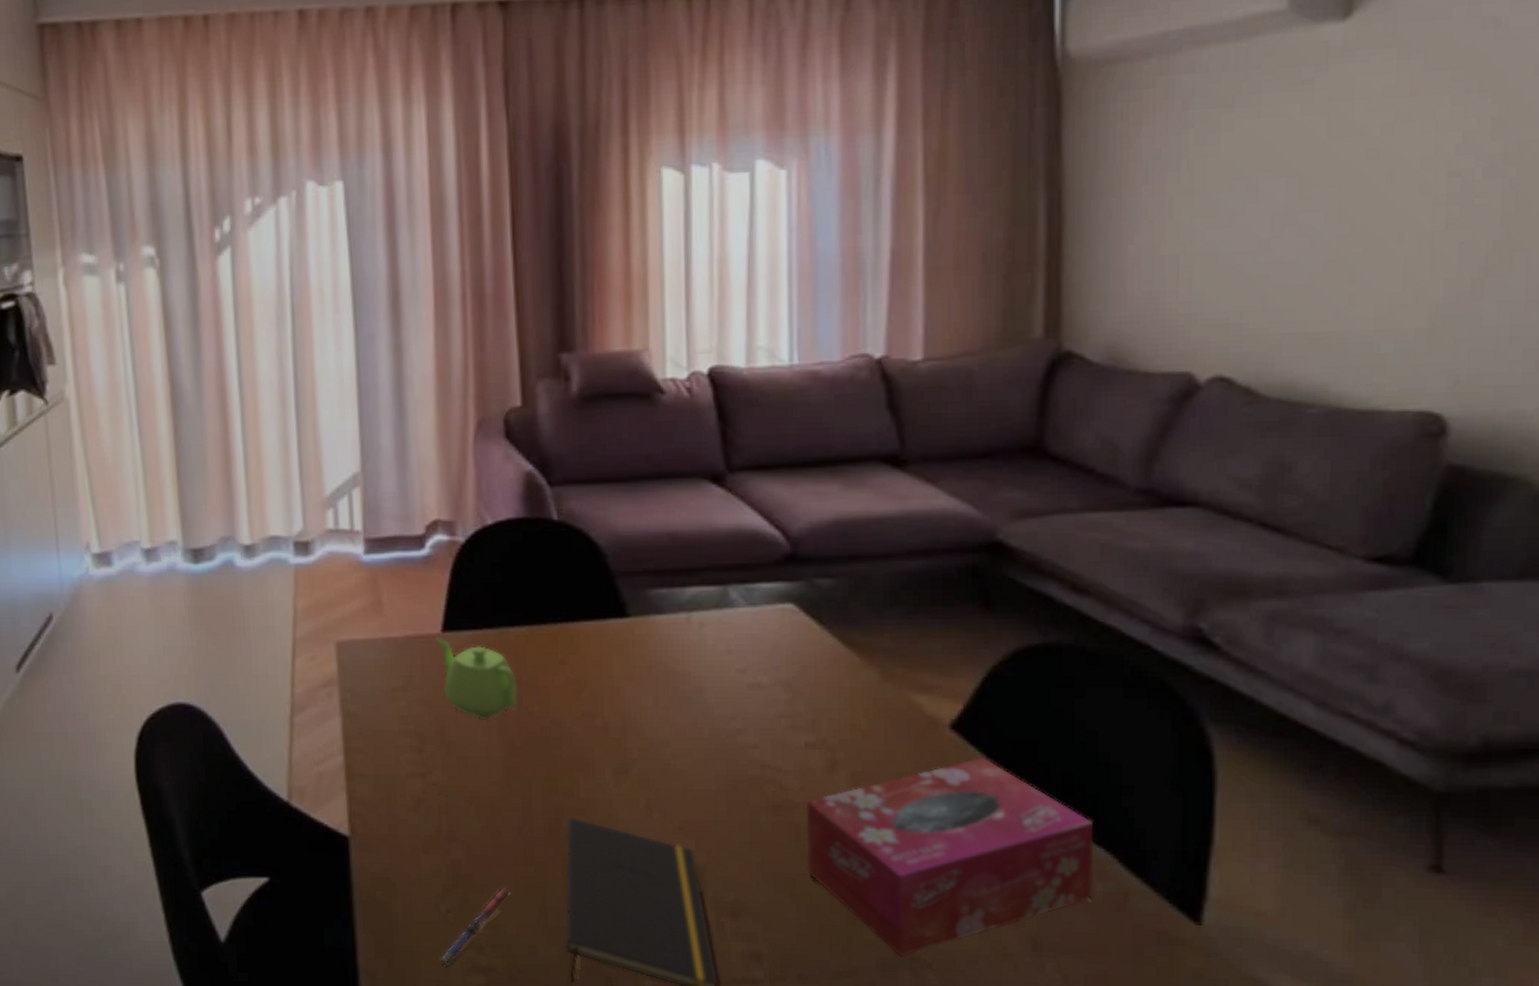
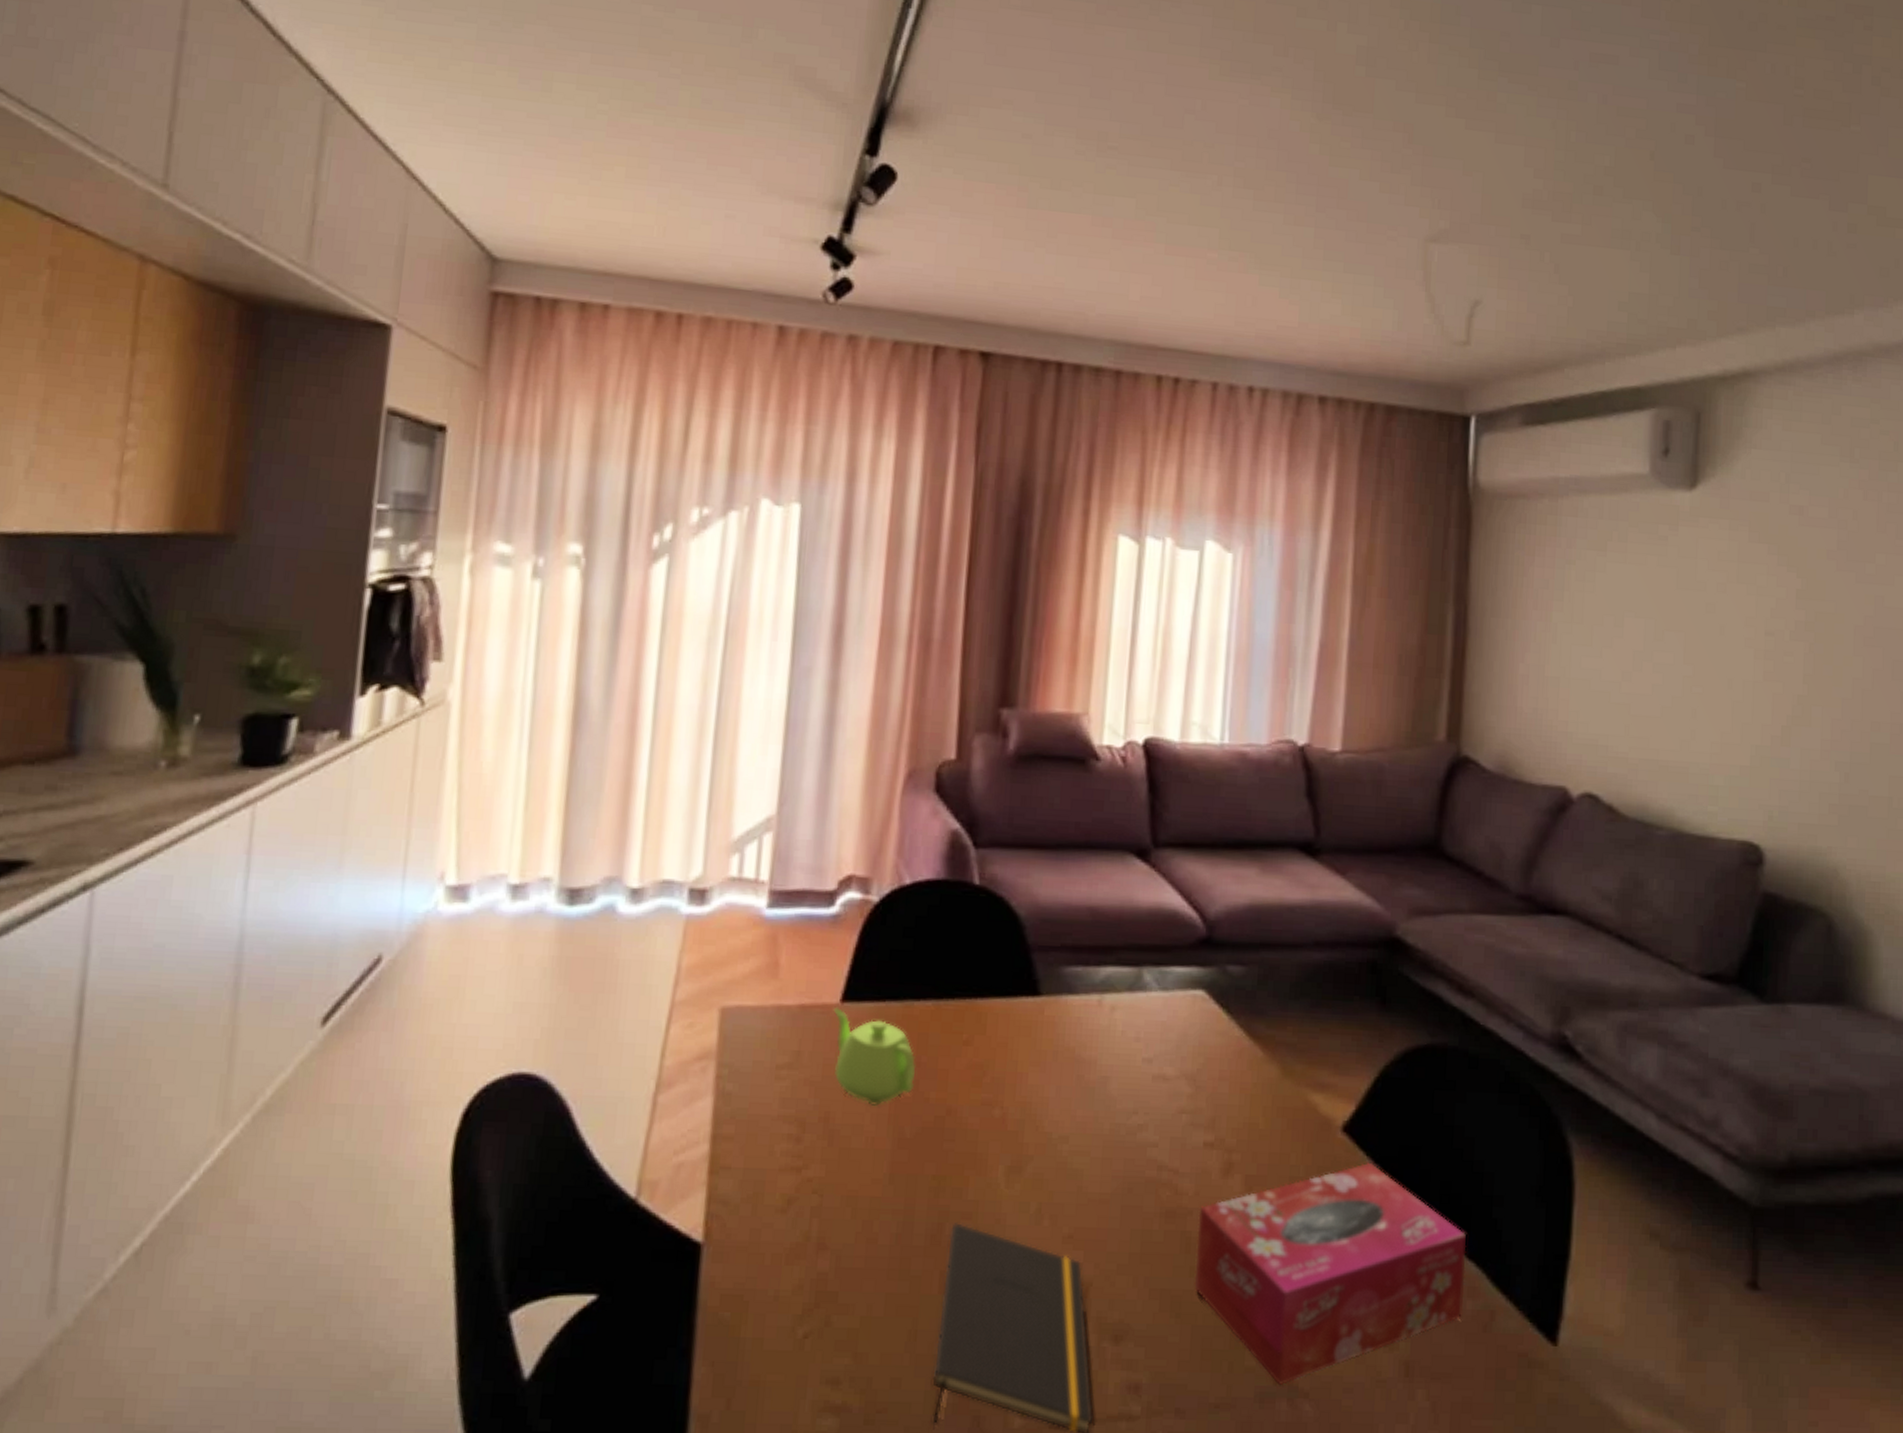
pen: present [439,886,511,965] -> none [787,1306,879,1404]

